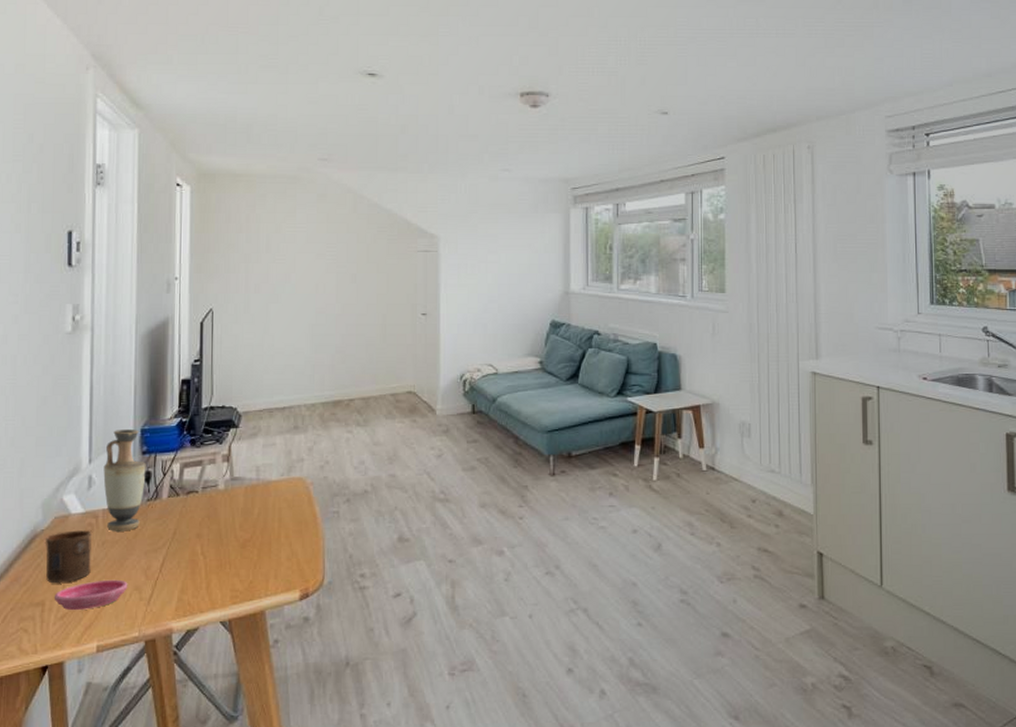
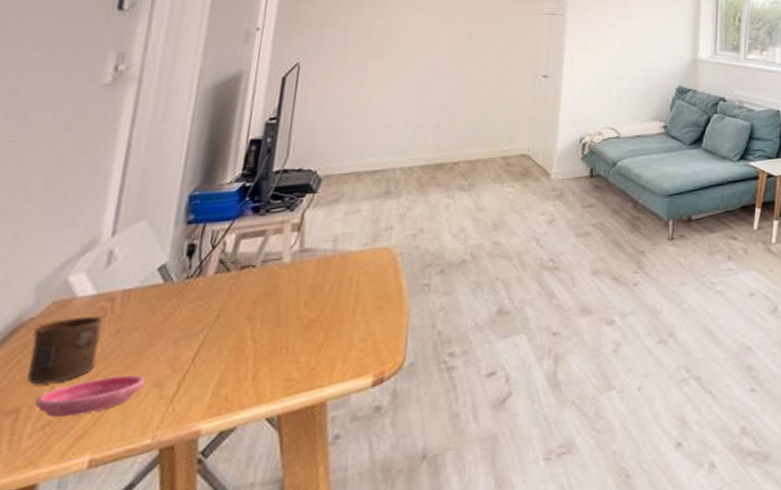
vase: present [103,428,146,533] -> none [125,194,191,318]

